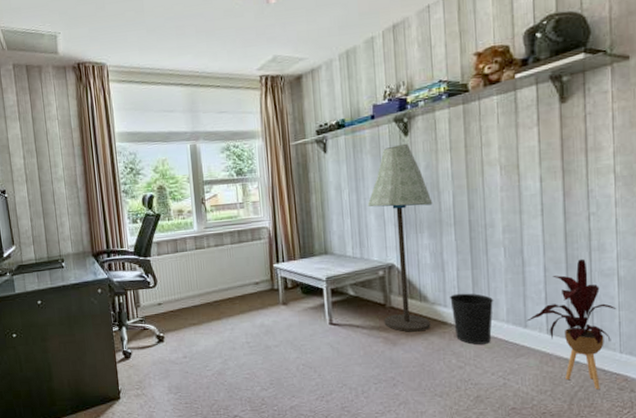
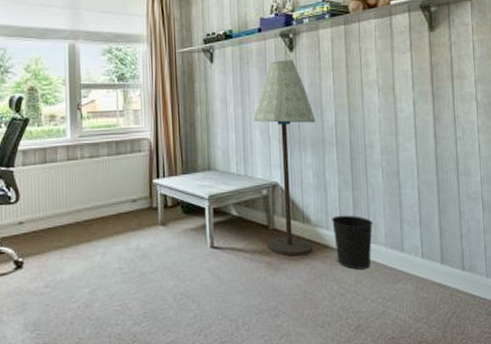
house plant: present [526,259,617,389] -> none [403,182,483,316]

